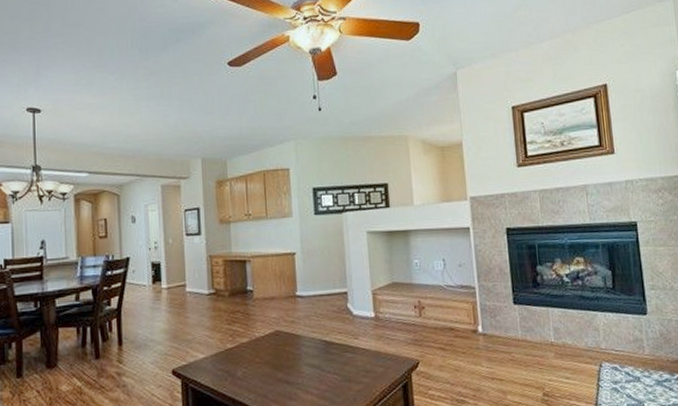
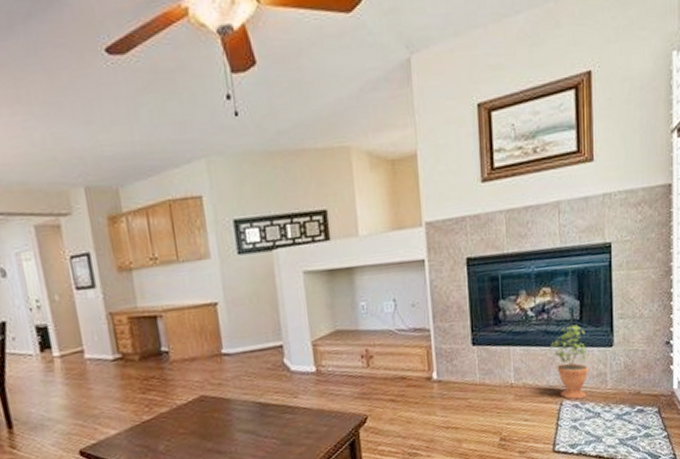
potted plant: none [586,289,626,362] -> present [550,322,589,400]

